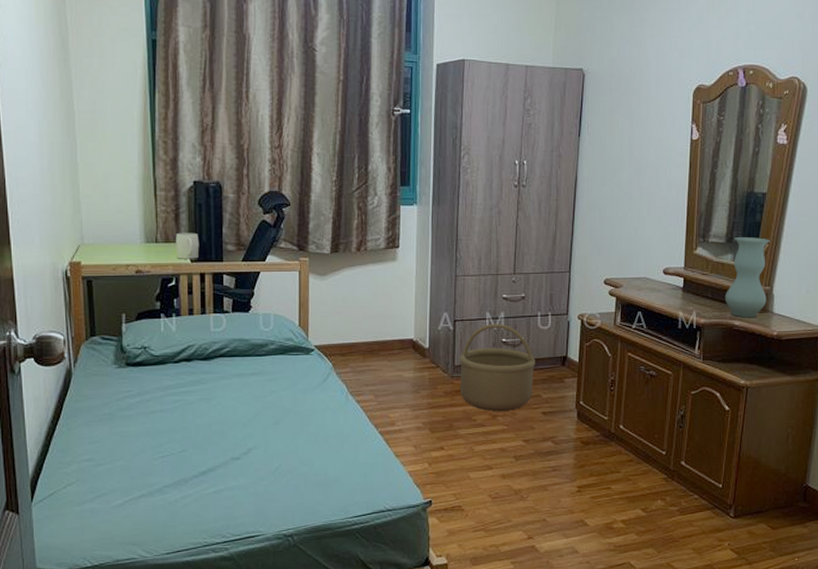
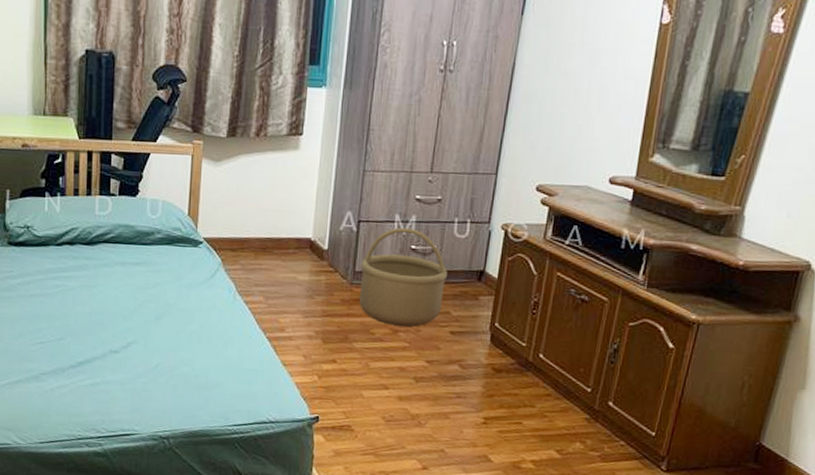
mug: present [175,232,200,259] -> none [63,105,89,136]
vase: present [724,237,770,318] -> none [682,145,748,243]

